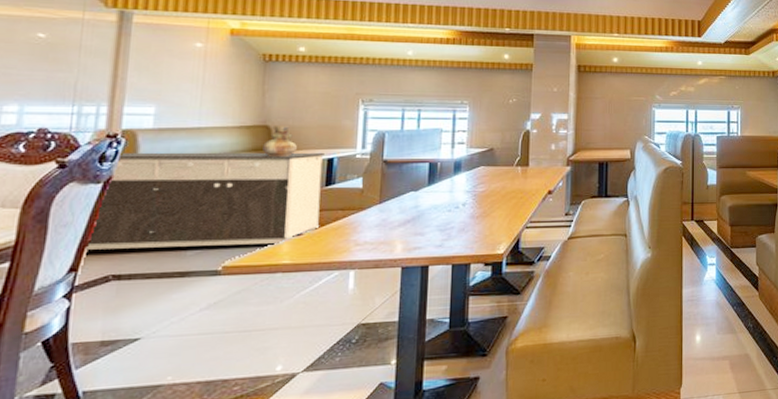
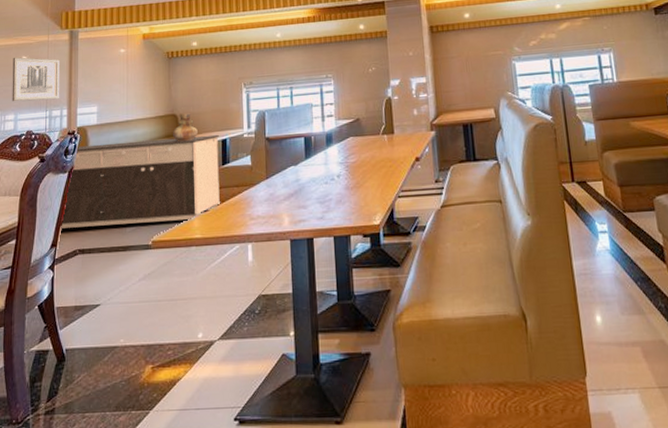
wall art: none [15,33,100,93] -> present [12,57,59,102]

